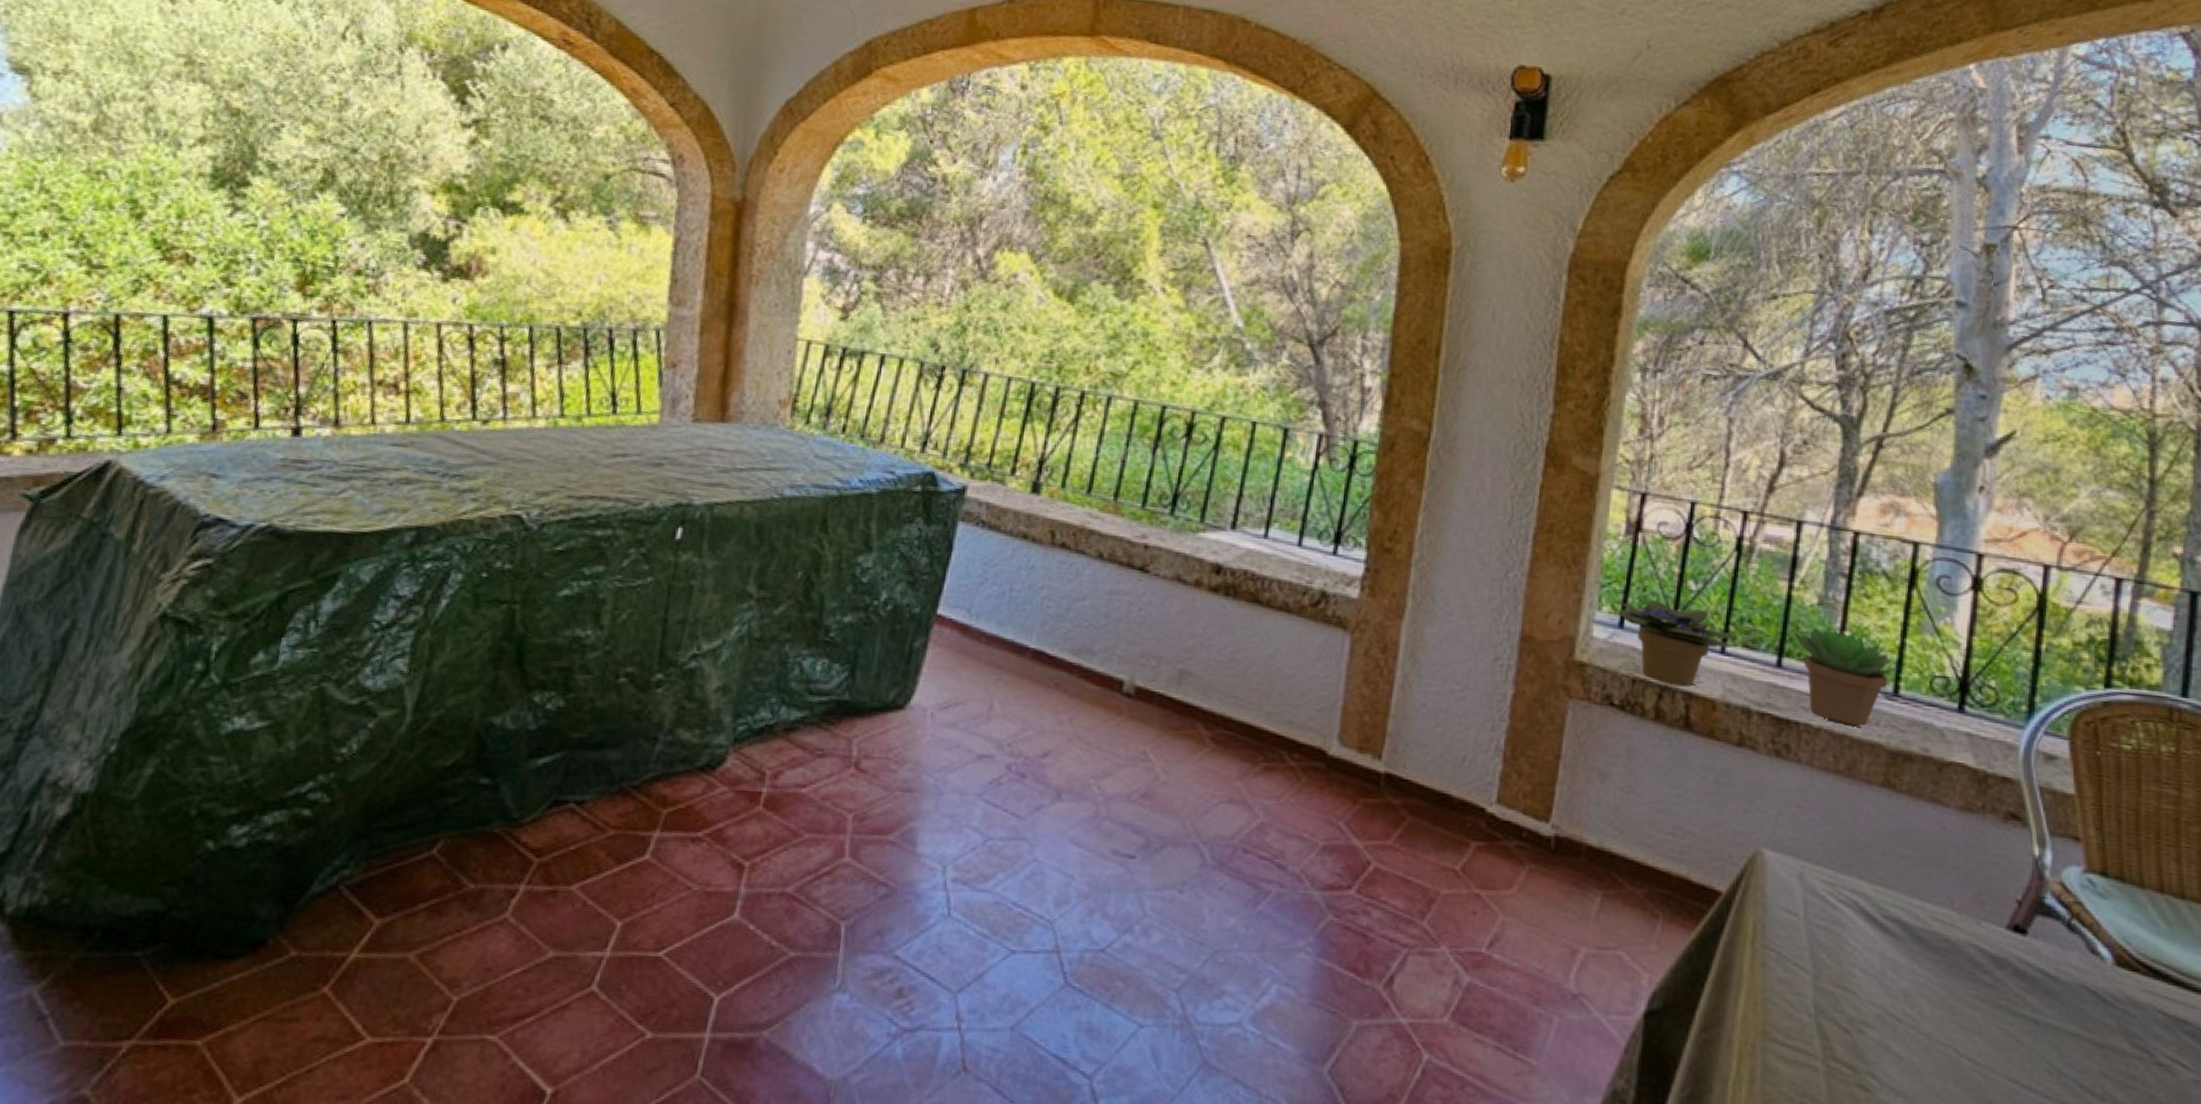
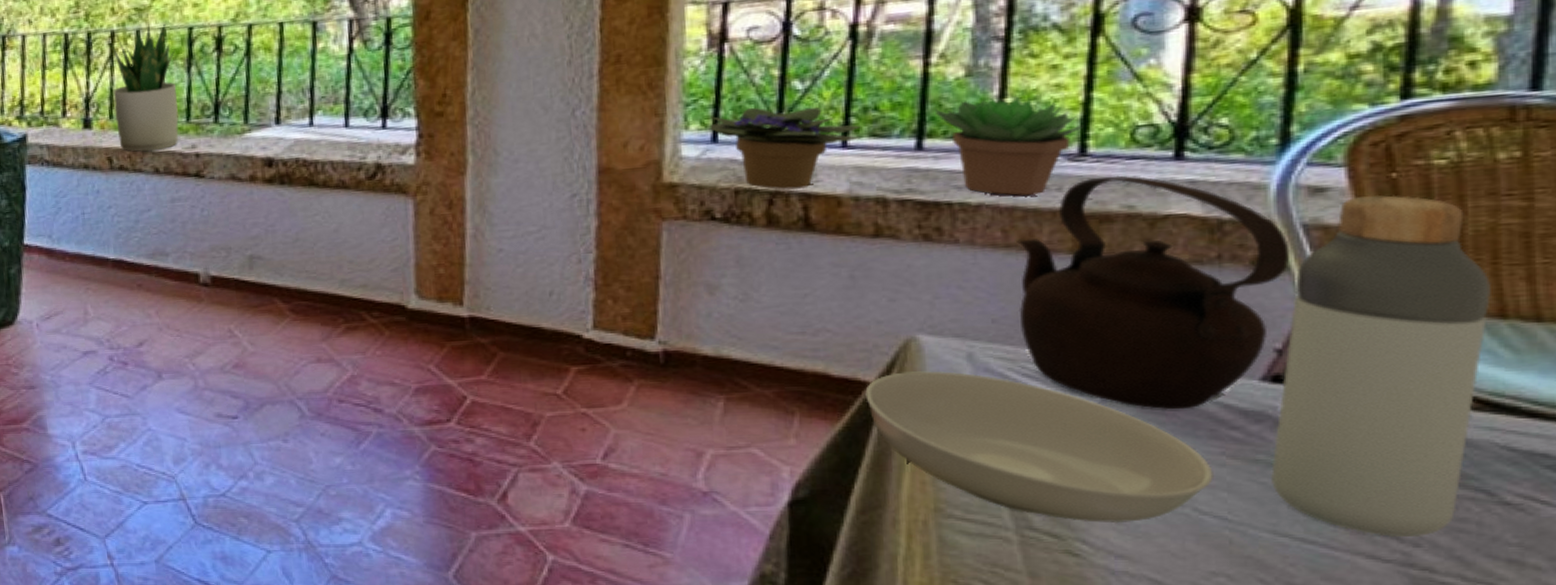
planter: none [1066,393,1145,533] -> present [111,23,179,152]
bowl: none [1717,885,1970,1060] -> present [865,370,1214,524]
teapot: none [1840,717,2031,949] -> present [1017,175,1290,410]
bottle: none [2009,767,2155,1091] -> present [1271,194,1491,538]

